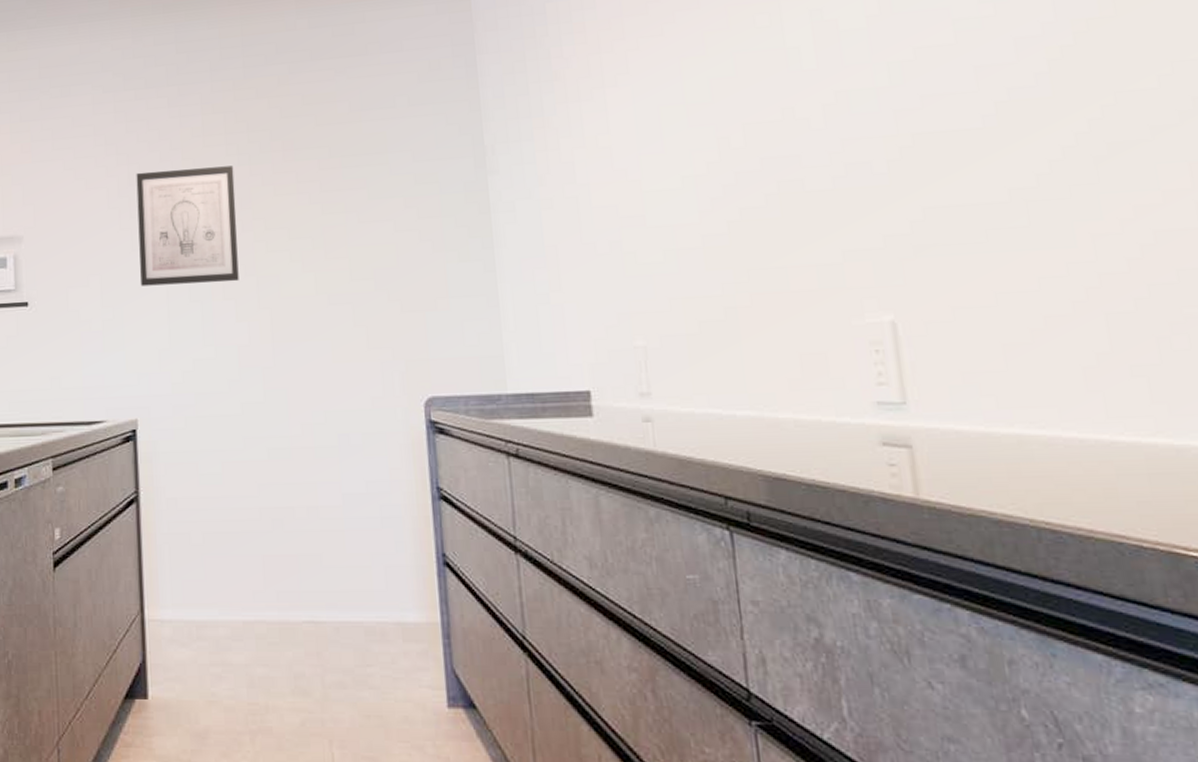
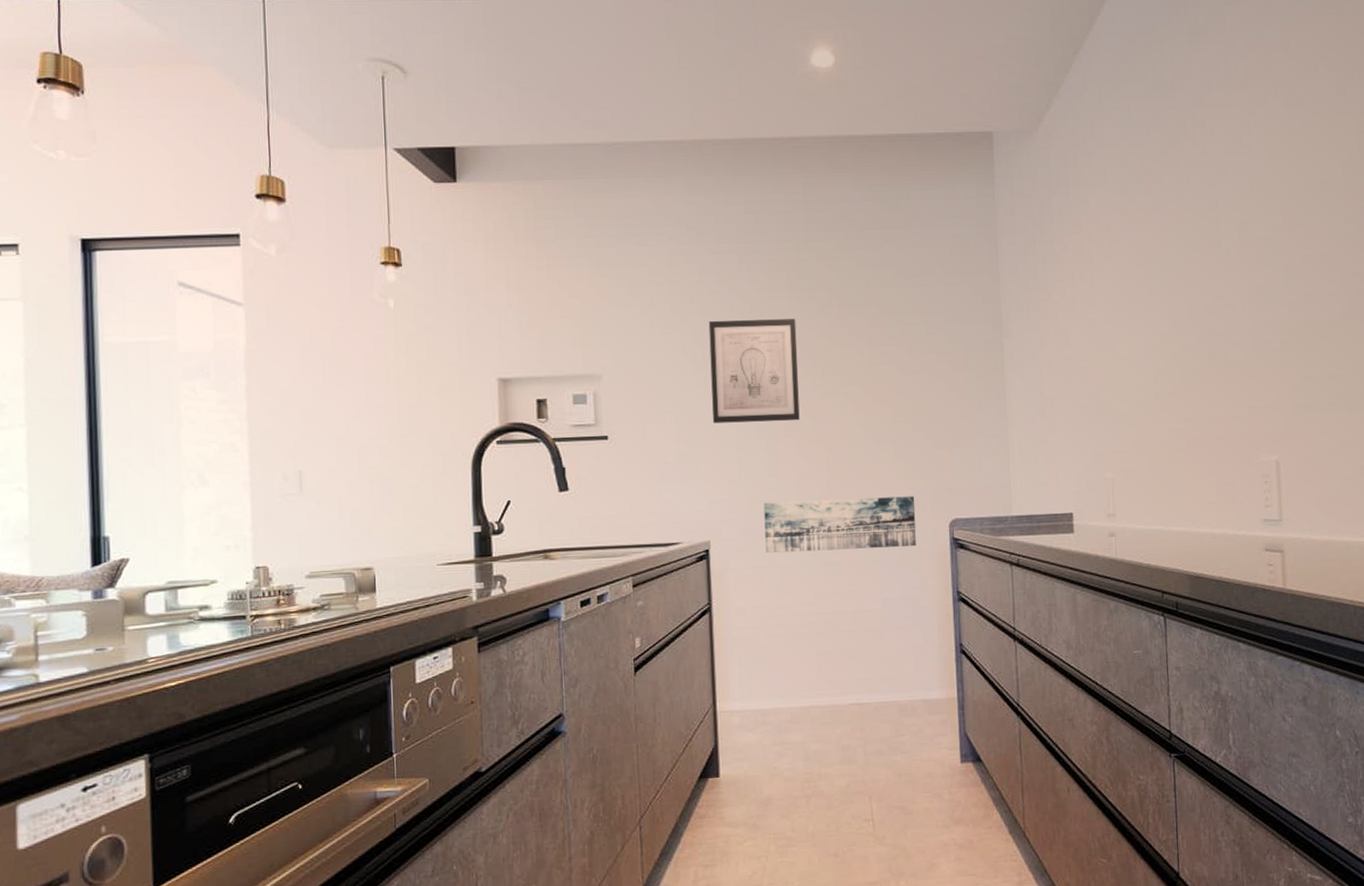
wall art: none [198,369,383,436] -> present [763,496,917,554]

